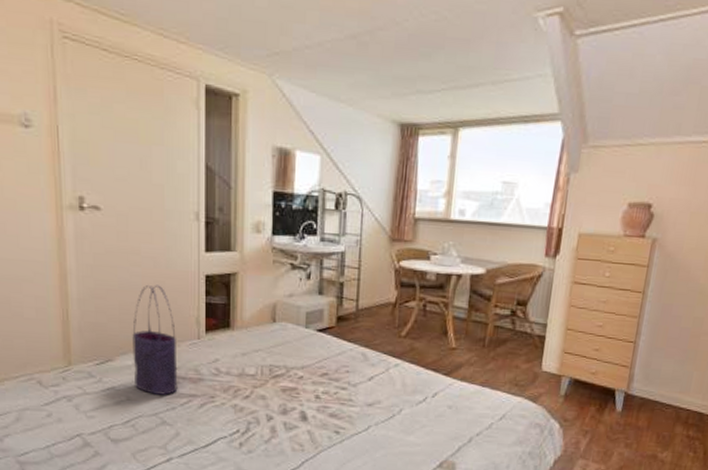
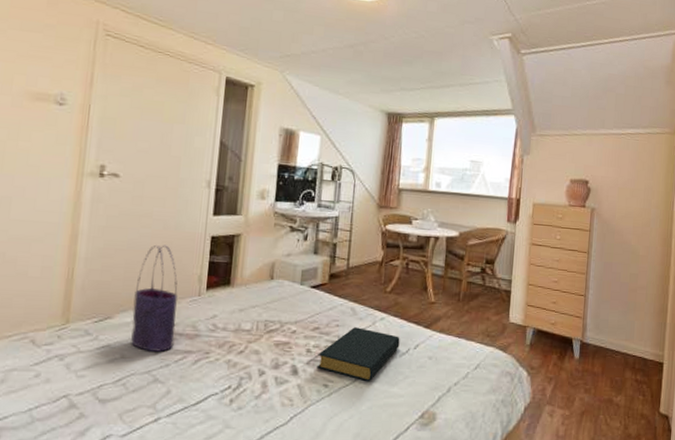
hardback book: none [327,373,417,430] -> present [317,327,400,382]

